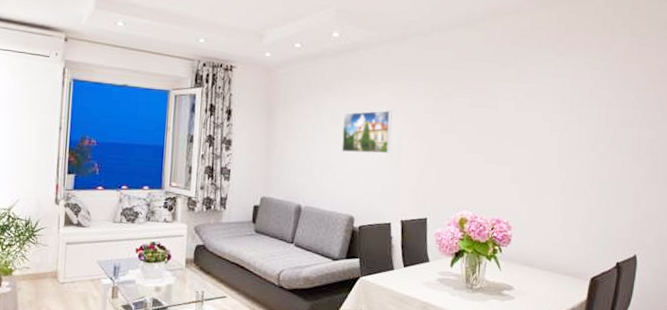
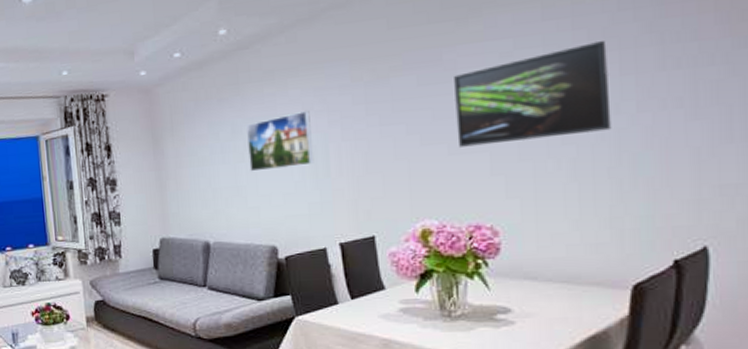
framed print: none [492,97,591,163] -> present [454,40,612,147]

